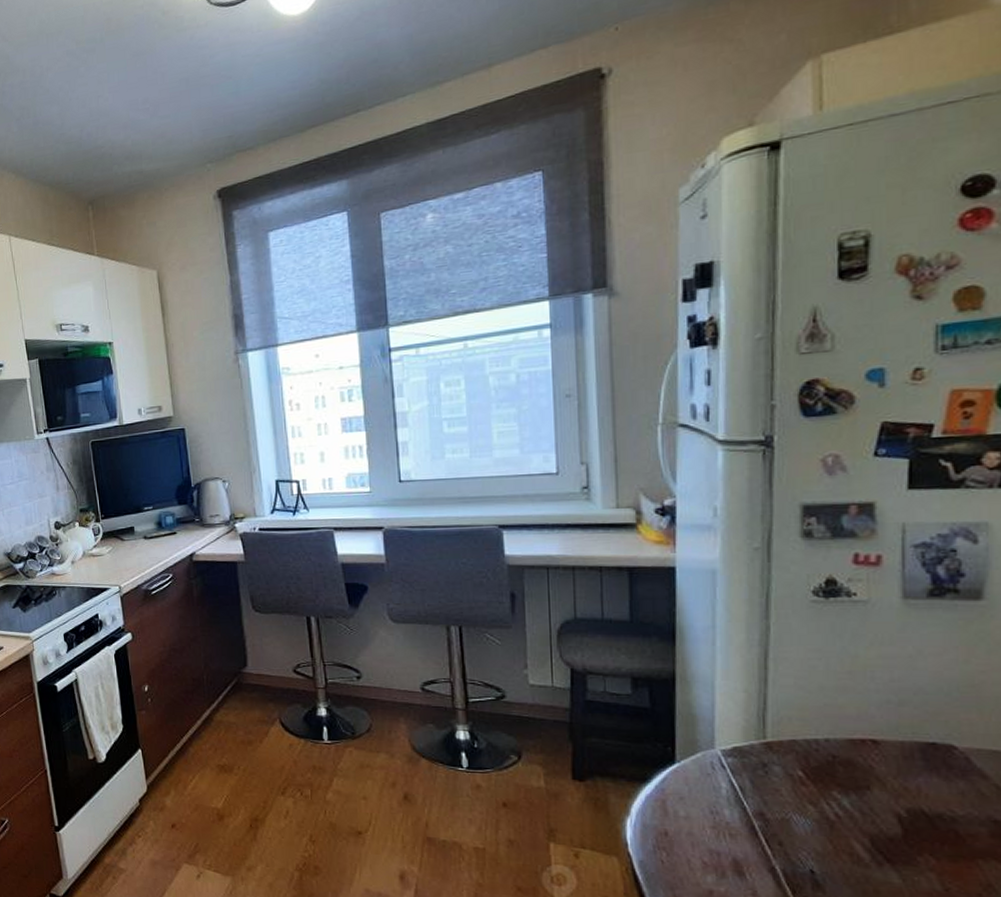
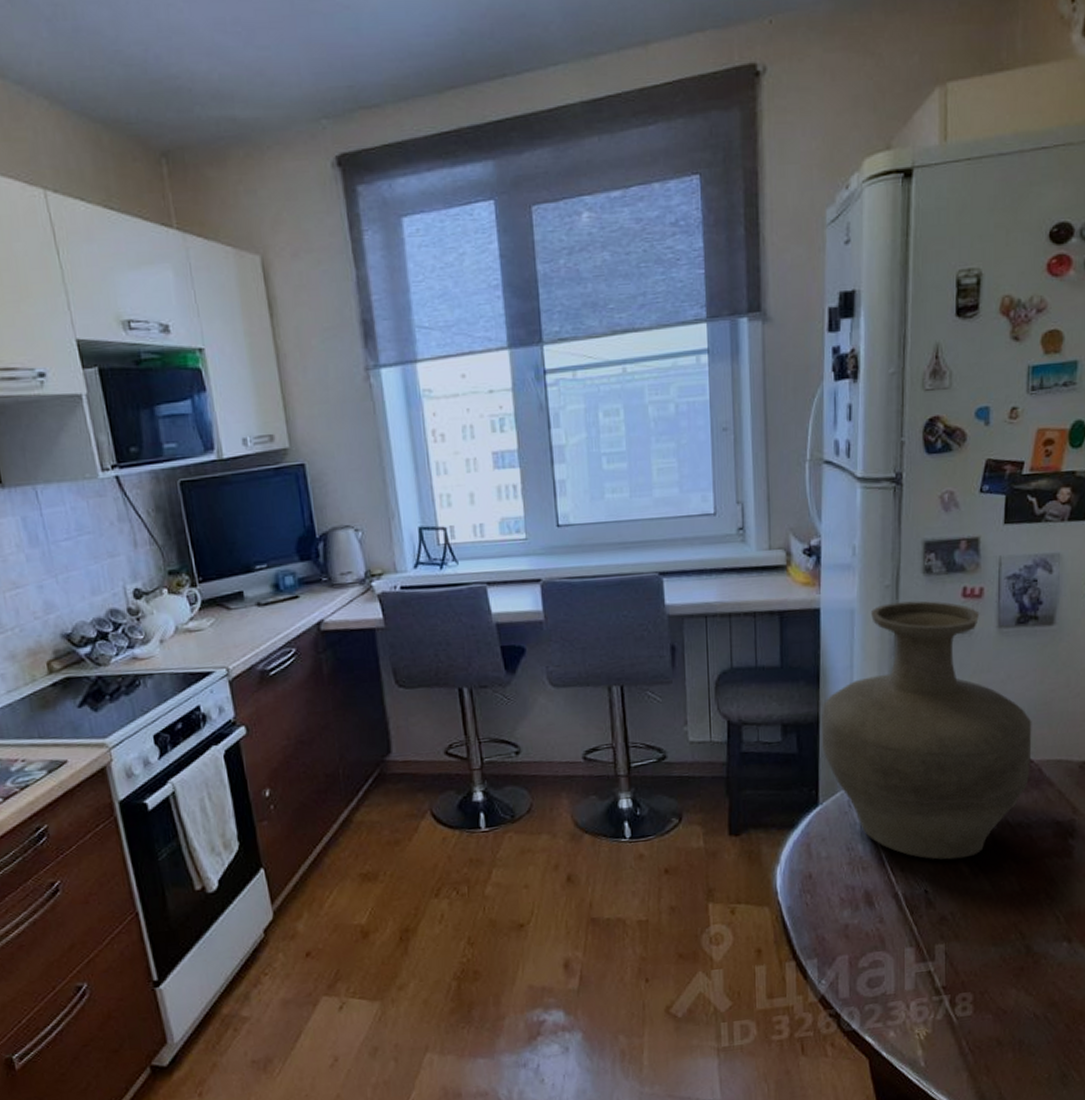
vase: none [678,565,955,843] -> present [822,600,1032,860]

